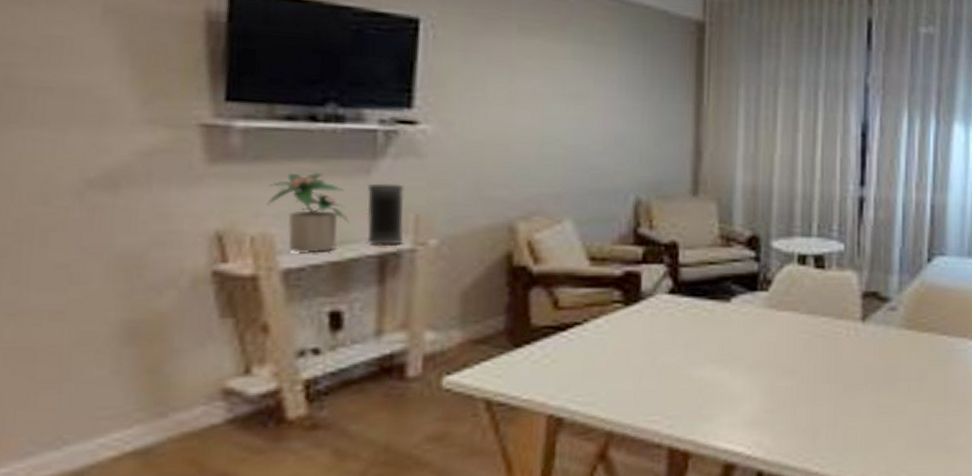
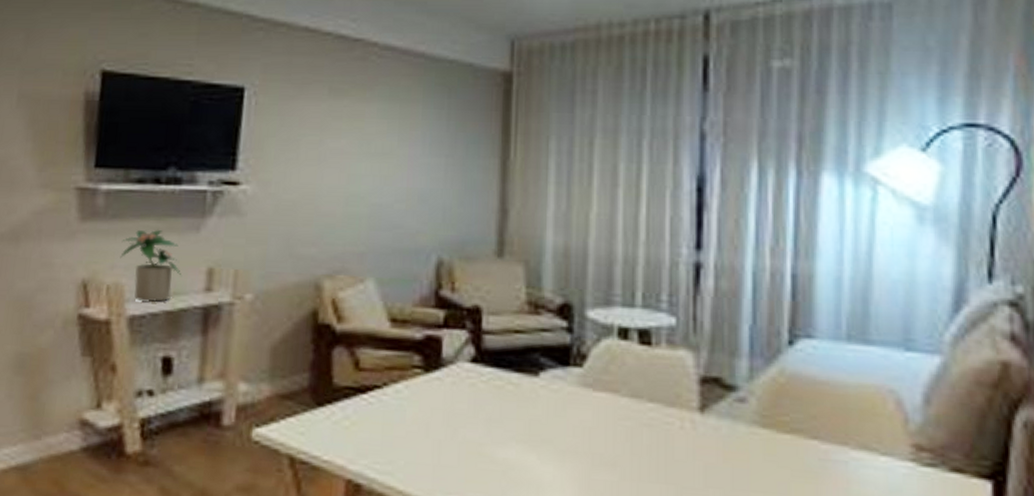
speaker: present [366,183,405,245] -> none [195,240,227,298]

